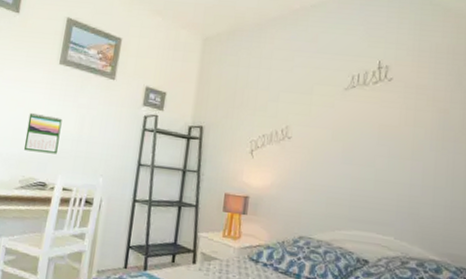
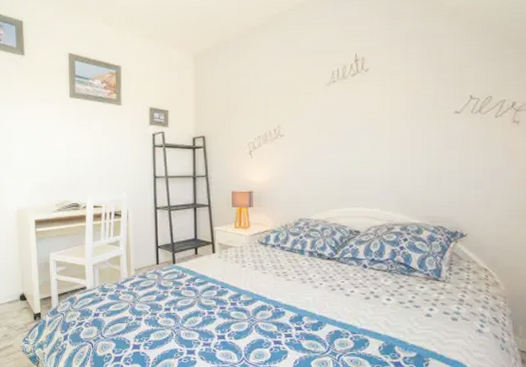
calendar: present [23,112,63,154] -> none [52,144,83,179]

